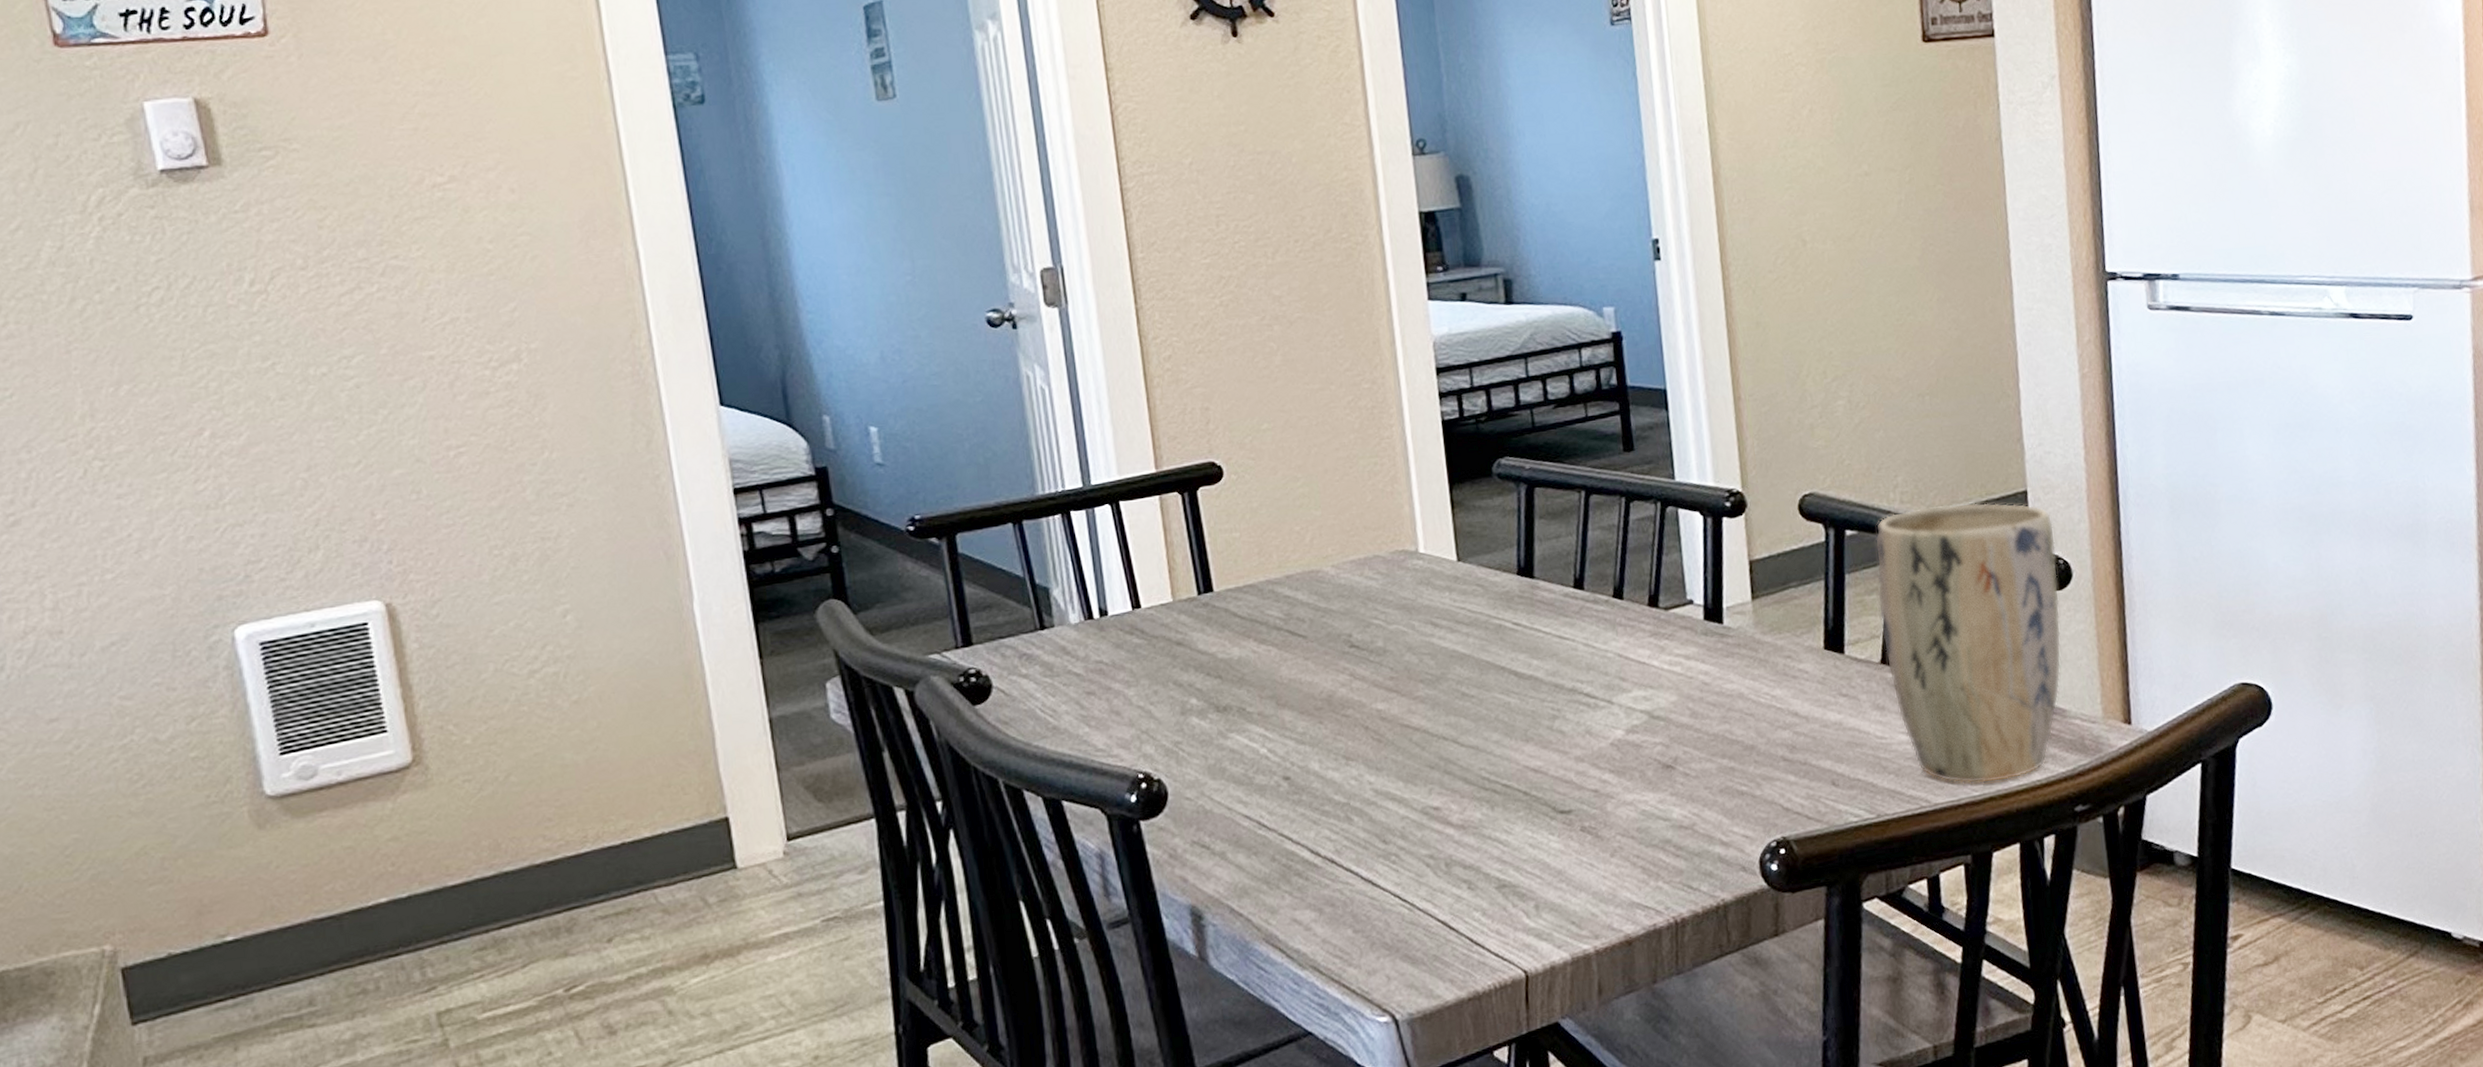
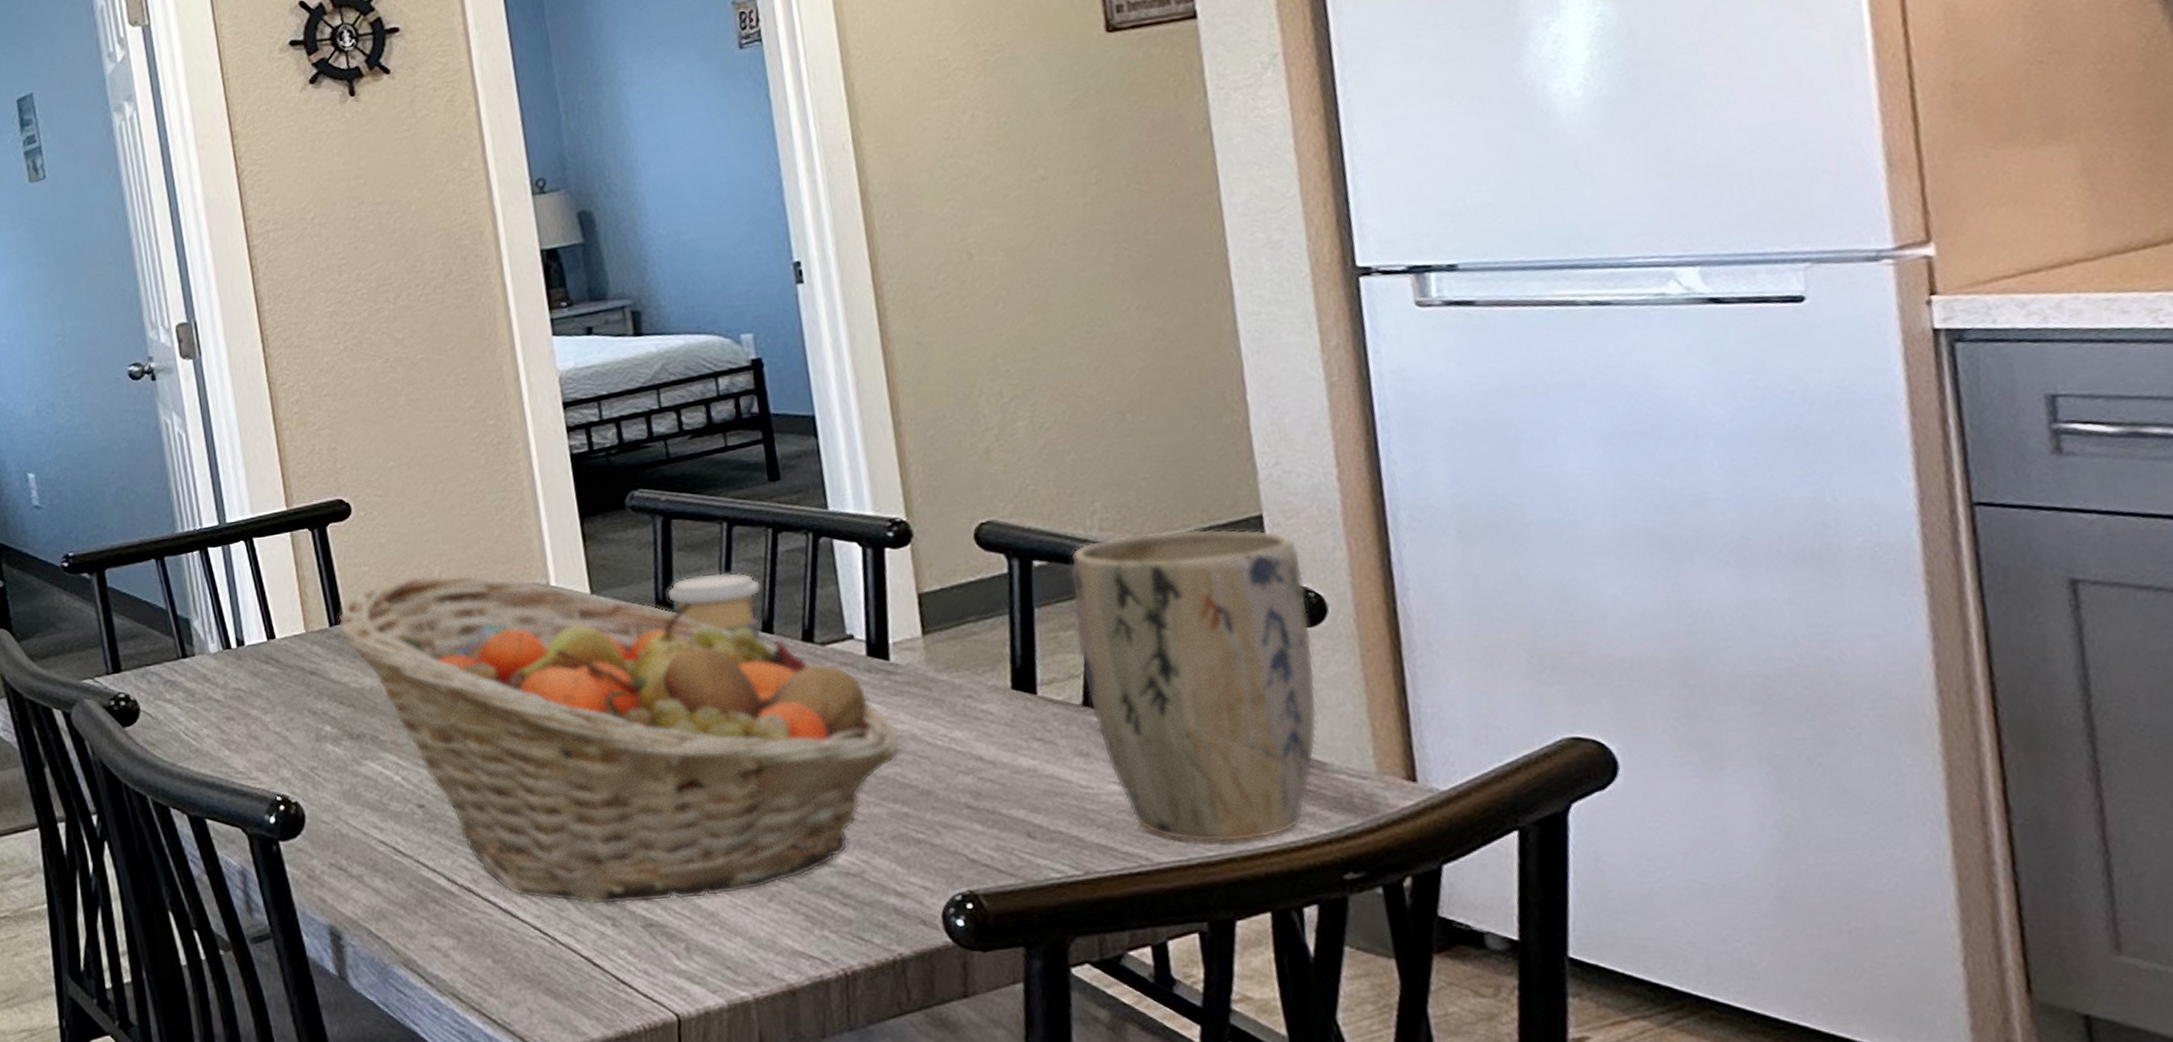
fruit basket: none [1206,542,1731,869] -> present [338,575,901,905]
coffee cup: none [1528,539,1614,604] -> present [666,572,762,639]

